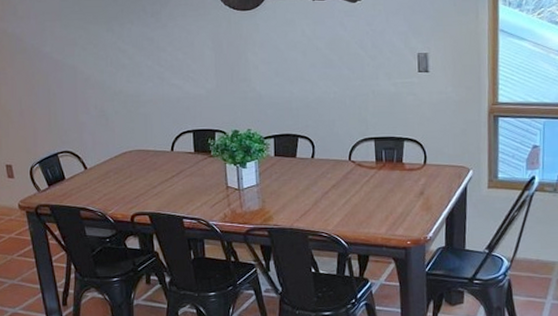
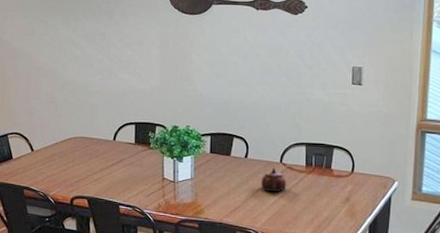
teapot: none [330,165,358,191] -> present [261,167,287,192]

